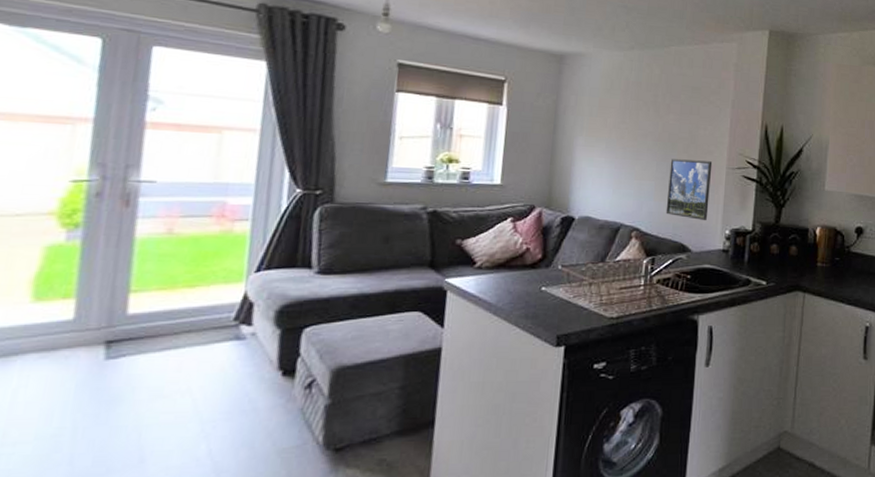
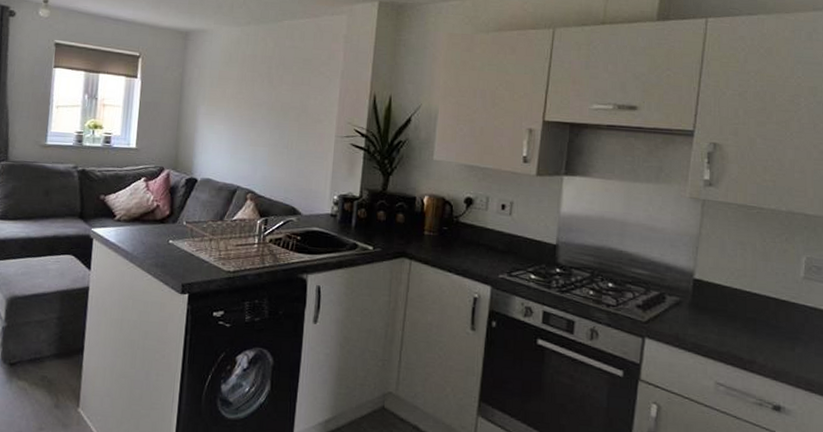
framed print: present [665,159,713,221] -> none [278,127,322,187]

